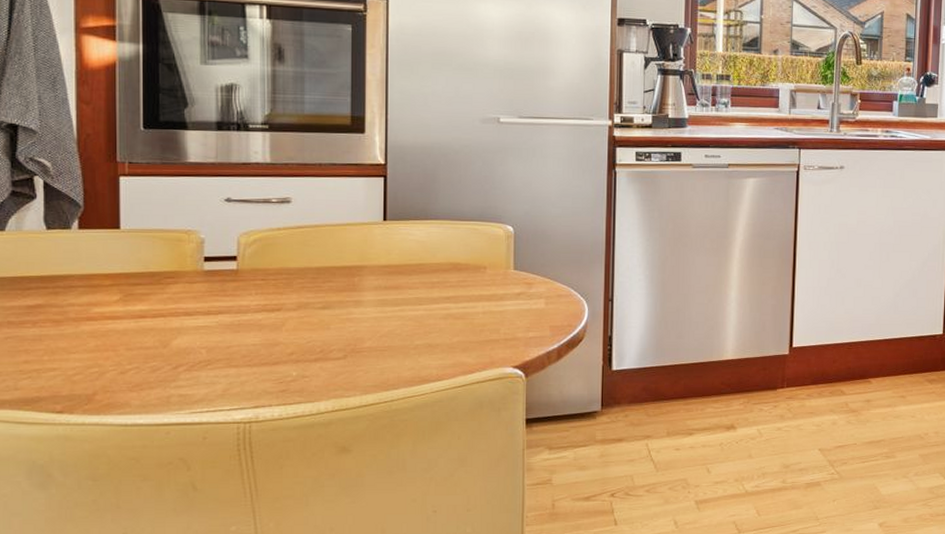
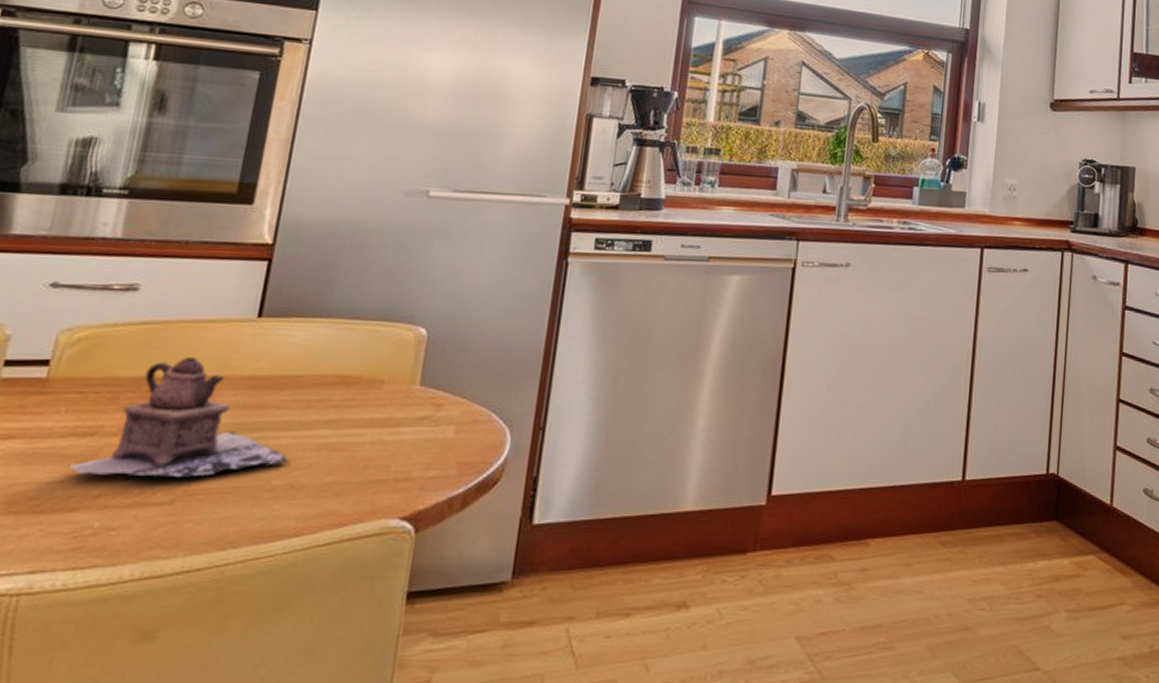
teapot: none [265,252,425,340] -> present [68,357,290,478]

